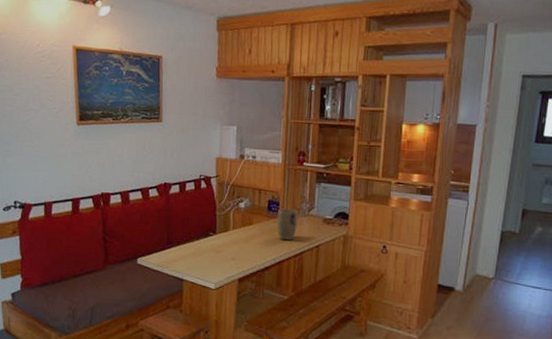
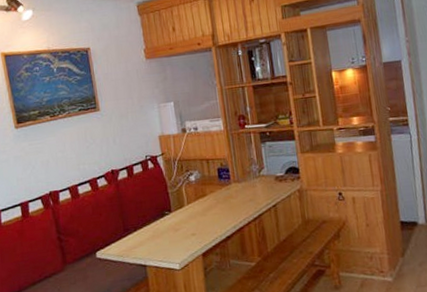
plant pot: present [277,209,298,241] -> none [229,173,251,206]

